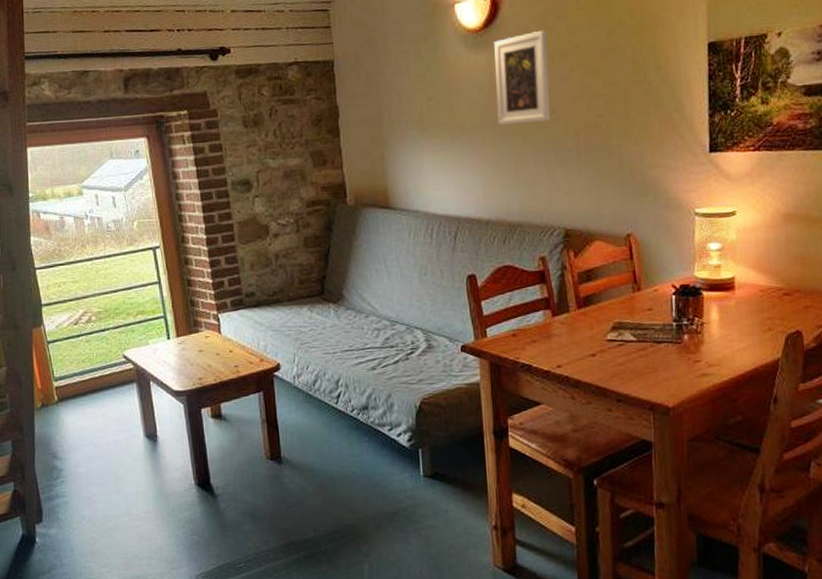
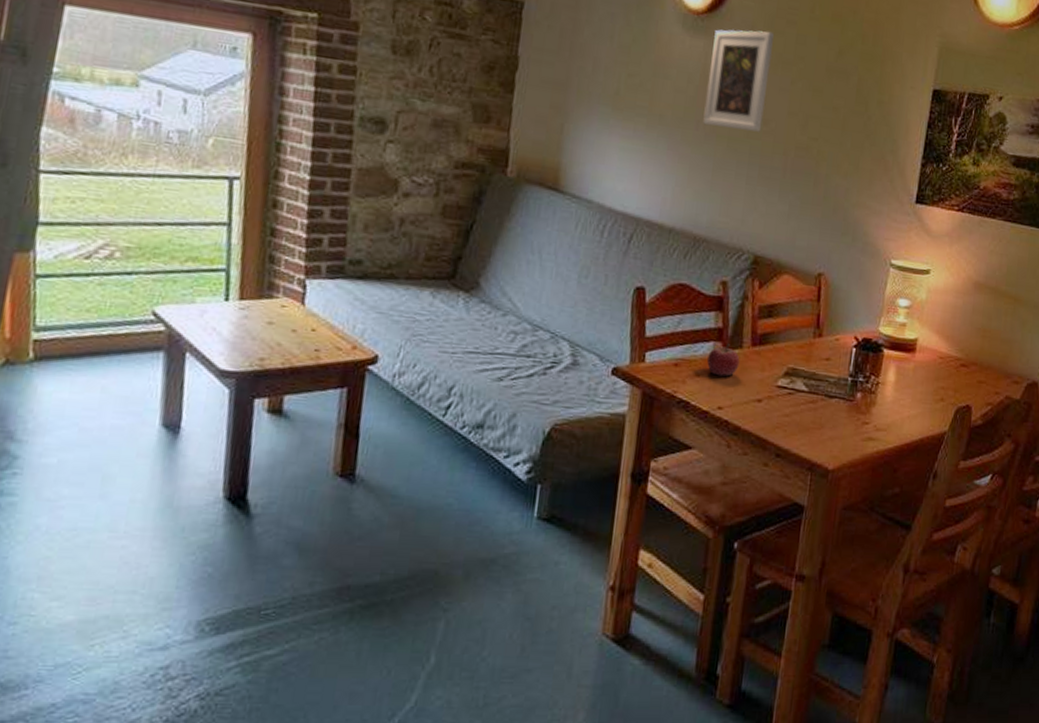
fruit: none [540,310,570,339] -> present [707,344,740,377]

